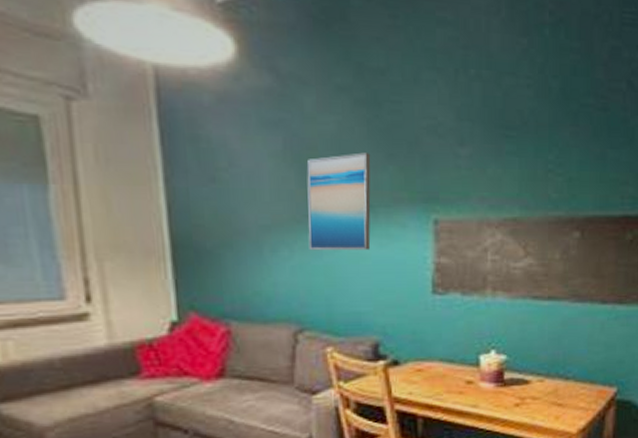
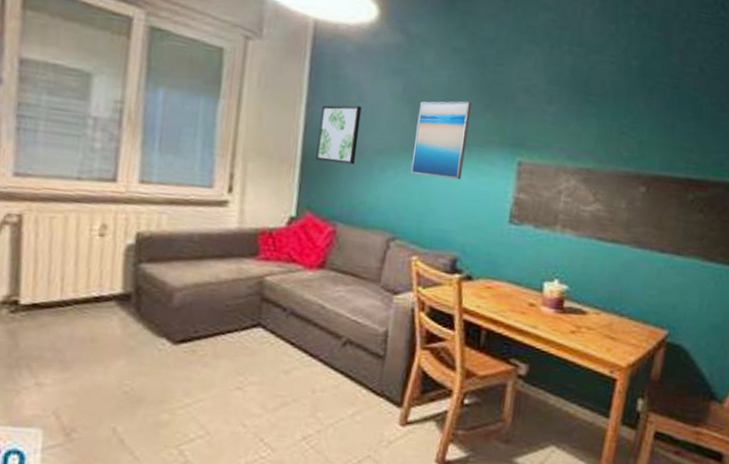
wall art: none [185,173,240,248] -> present [316,105,362,165]

